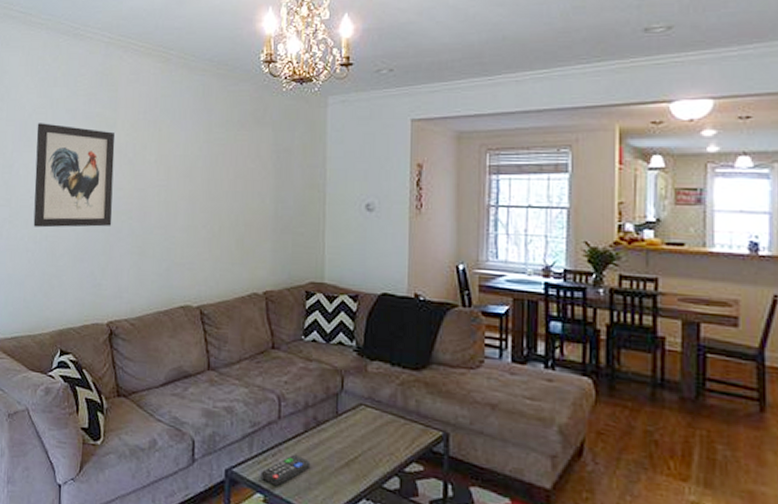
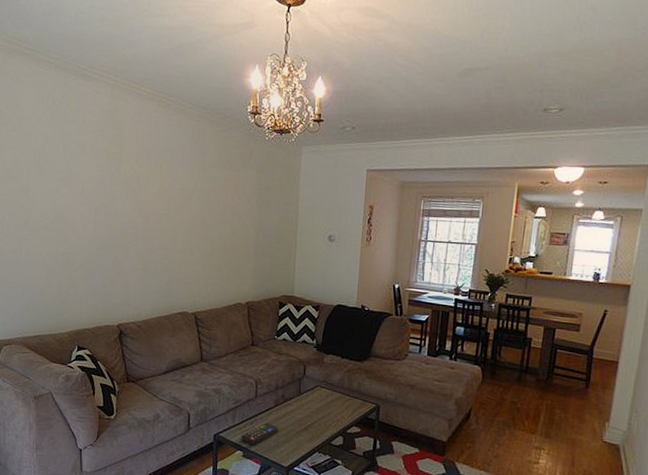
wall art: present [33,123,115,228] -> none [49,154,122,247]

